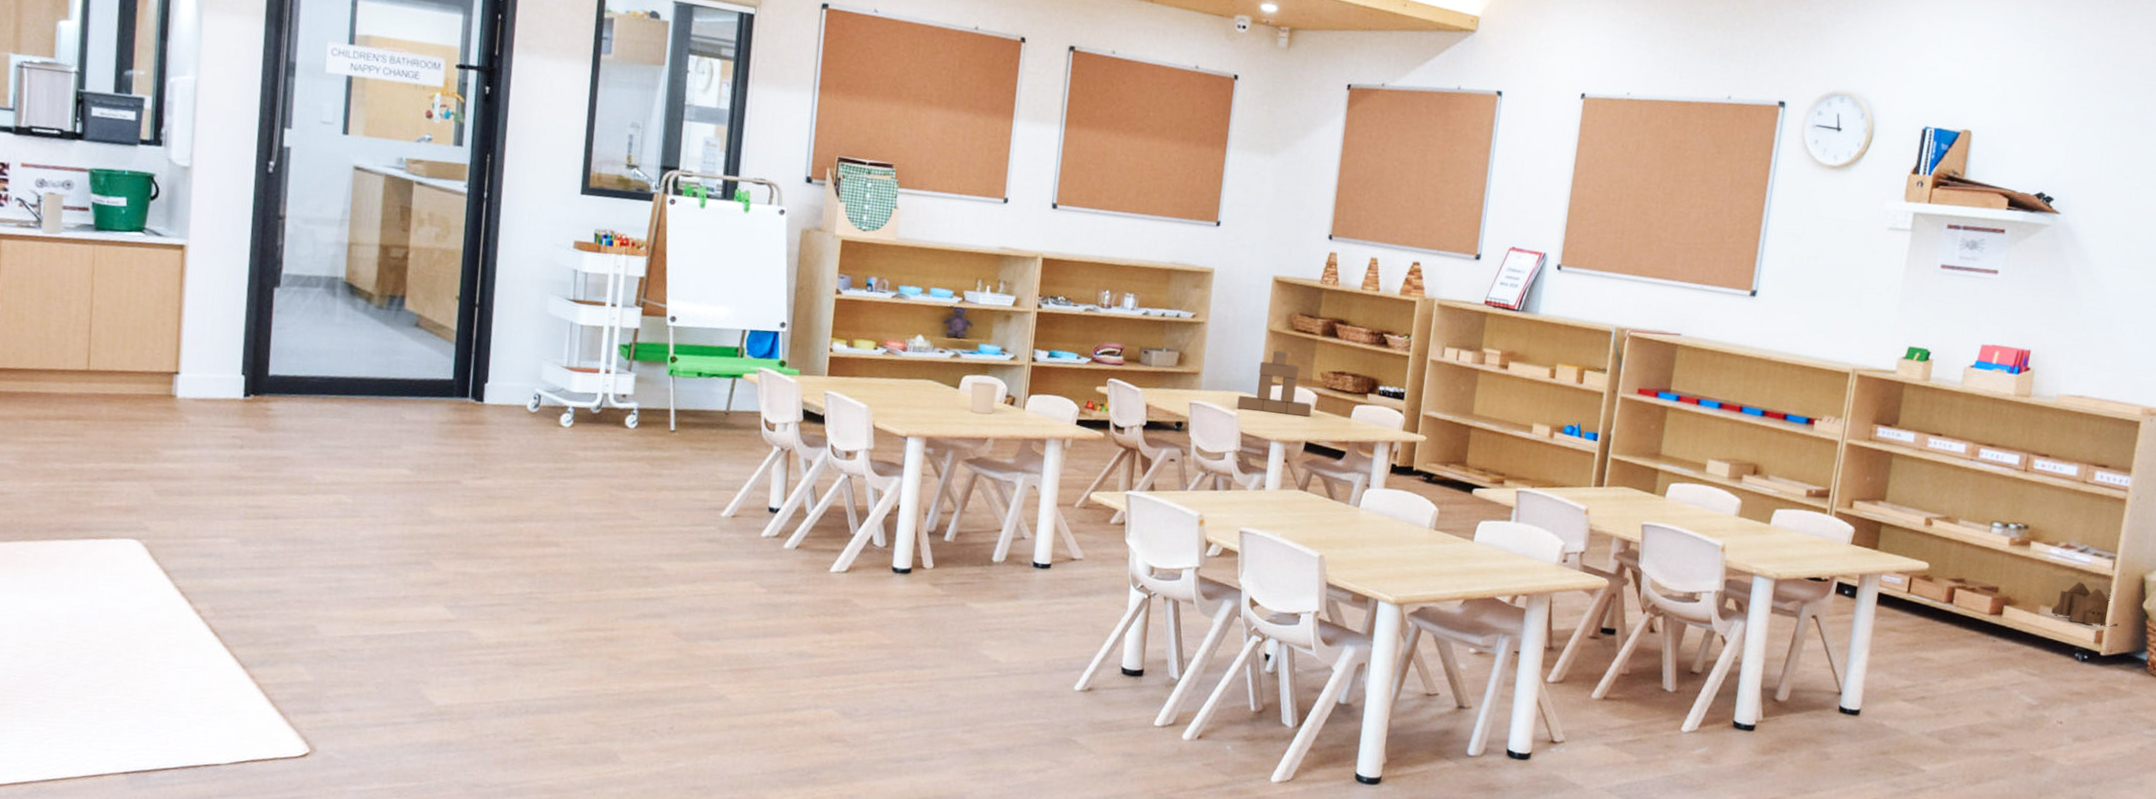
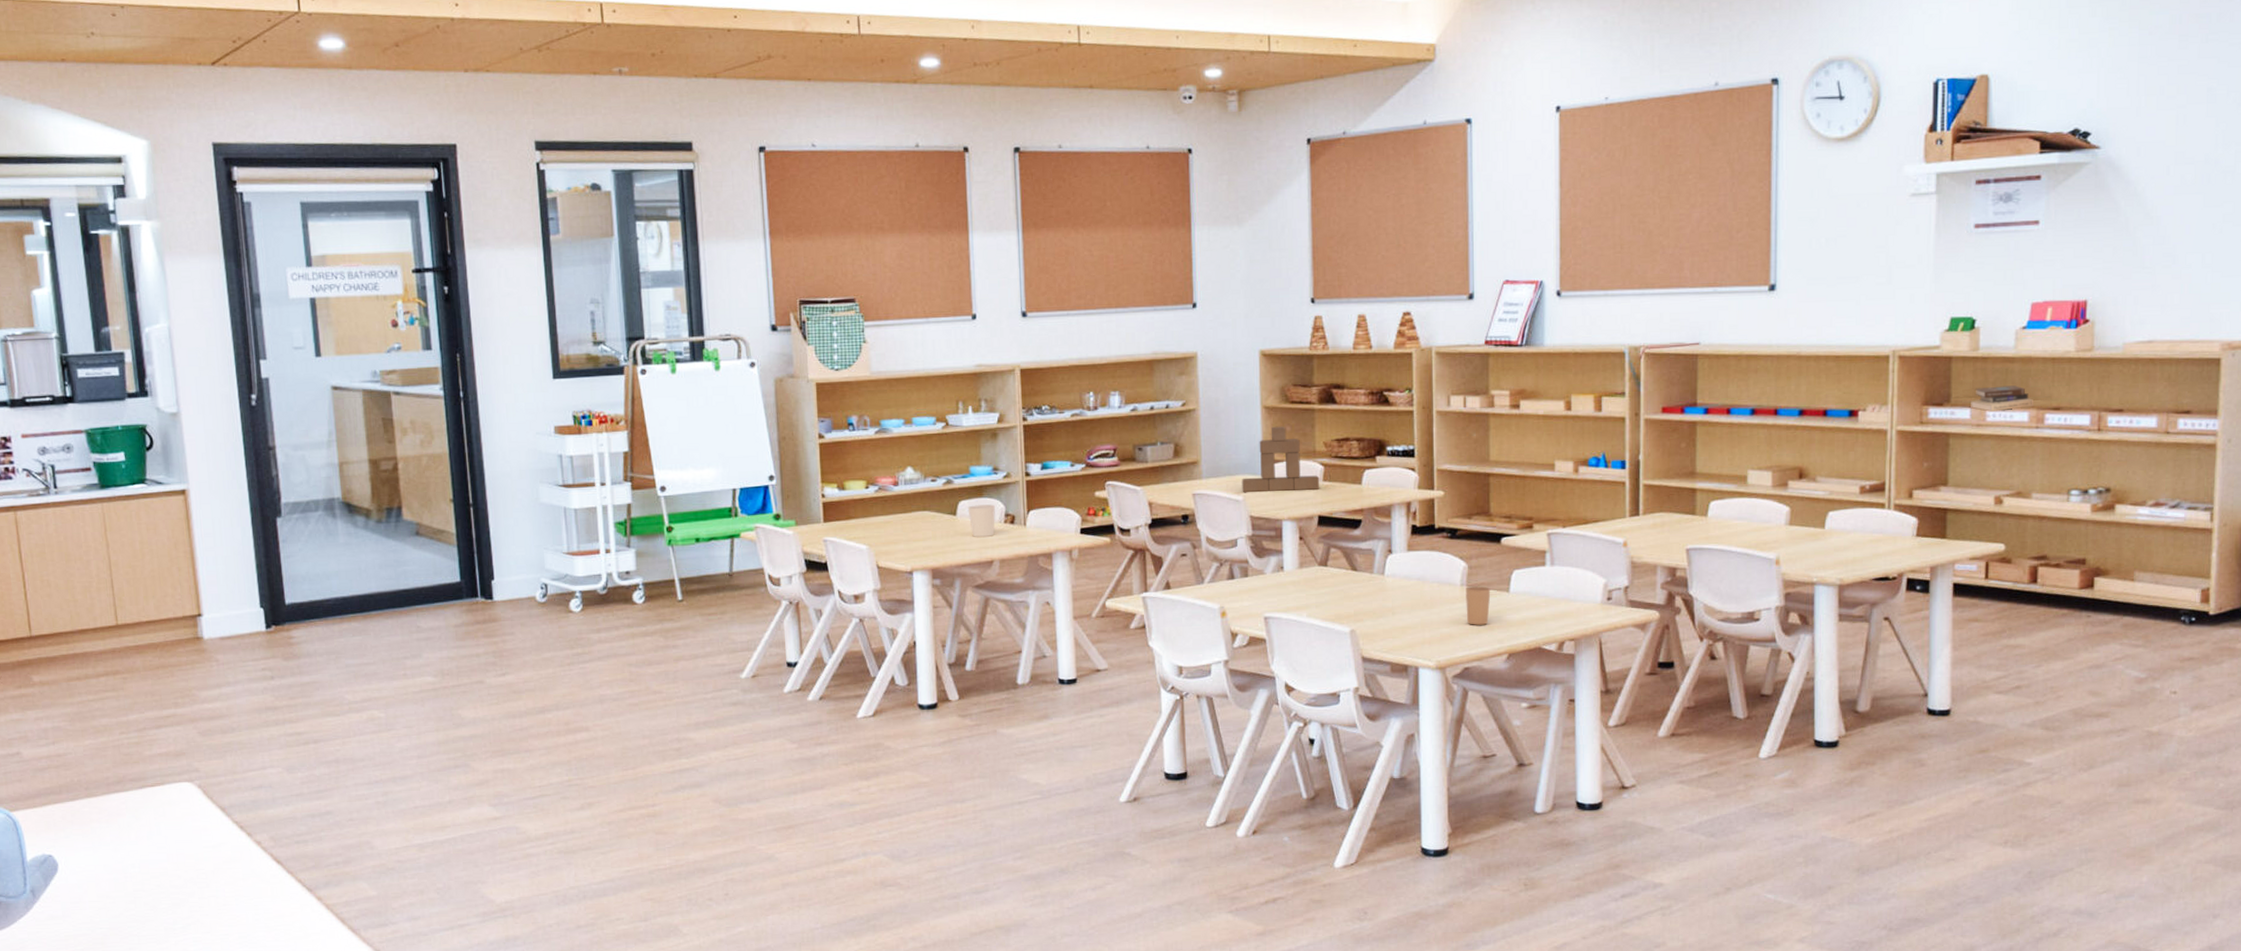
paper towel roll: present [41,191,64,235] -> none [47,458,70,499]
stuffed animal: present [942,305,974,340] -> none [929,431,961,466]
cup: none [1430,530,1457,569] -> present [1466,586,1491,625]
books: none [1915,415,1973,440] -> present [1970,385,2034,412]
wooden toy: present [2051,582,2118,627] -> none [2148,540,2225,585]

